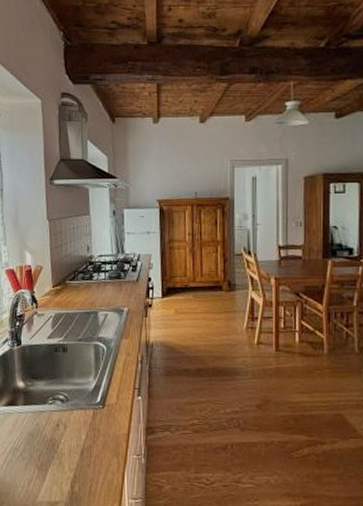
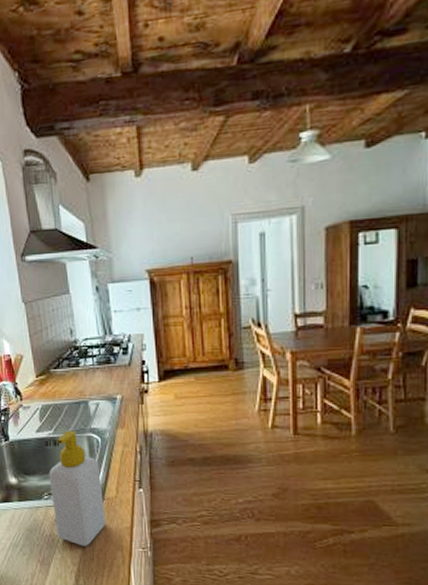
soap bottle: none [55,338,105,453] -> present [49,430,106,547]

